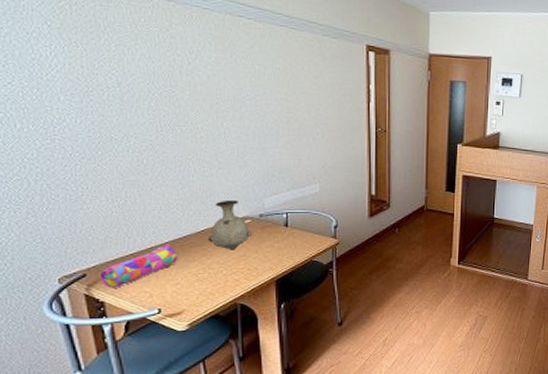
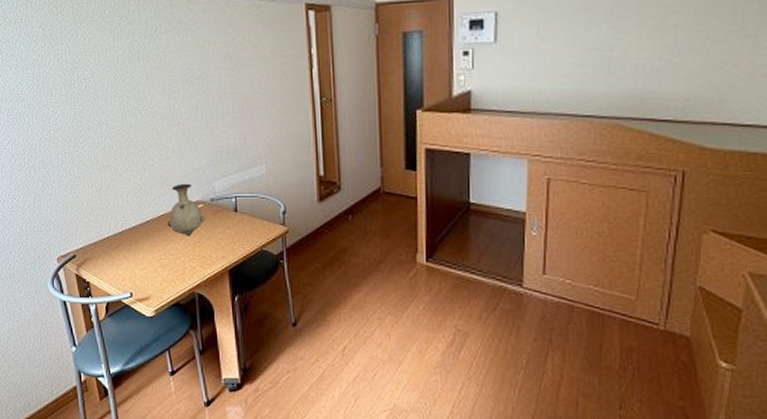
pencil case: present [99,243,177,288] -> none [85,227,143,270]

